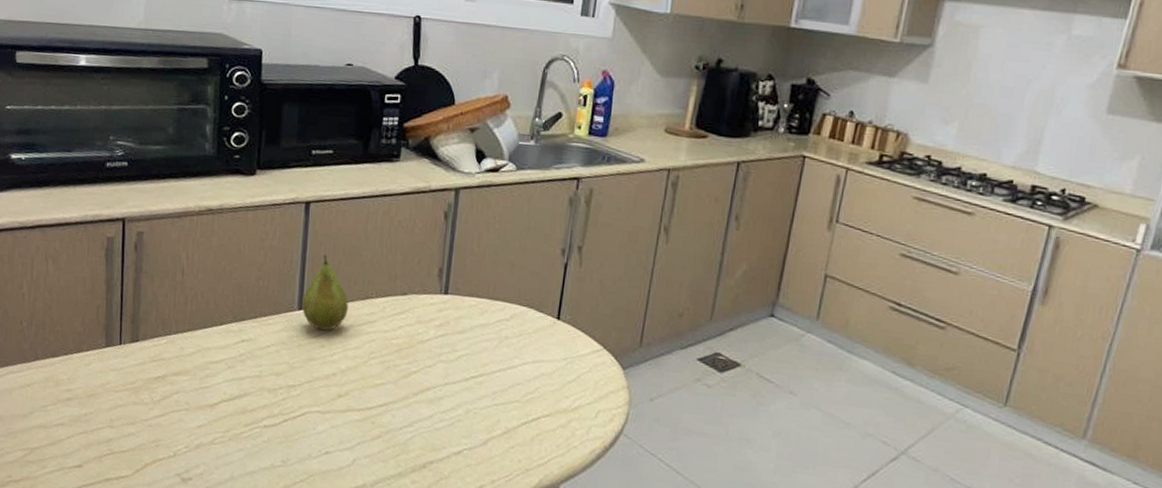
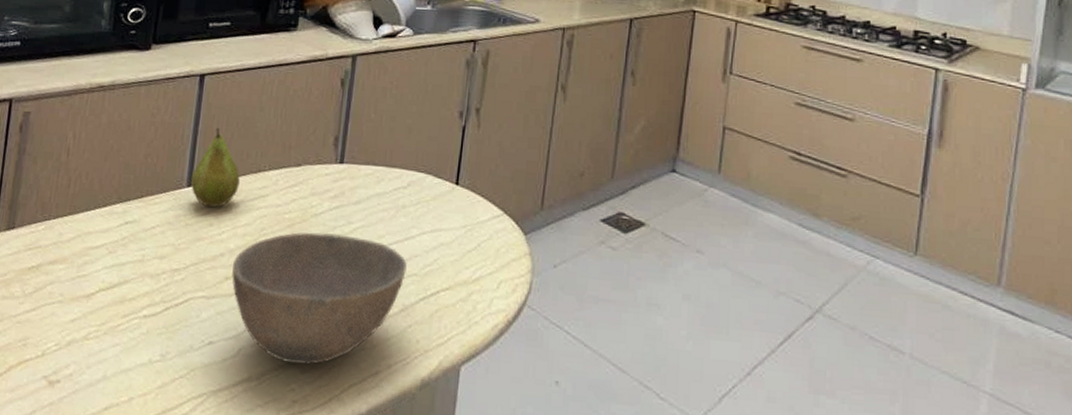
bowl: none [344,356,510,477] -> present [232,232,407,365]

